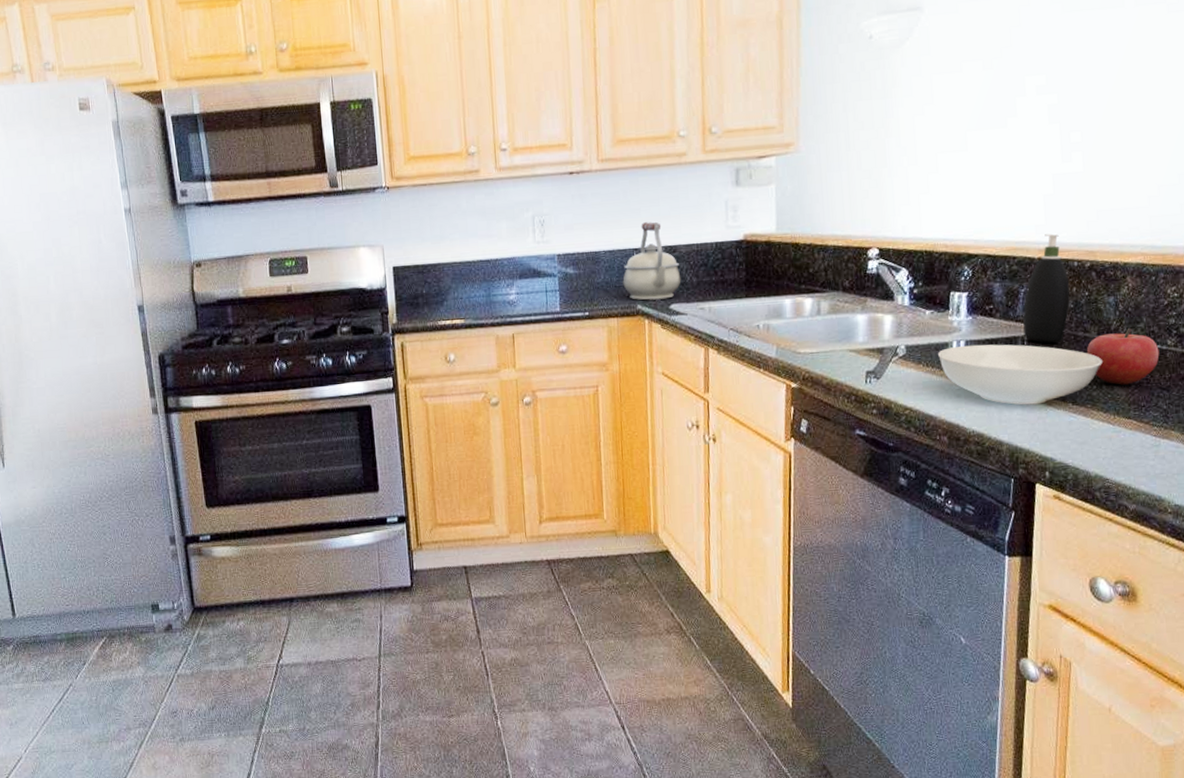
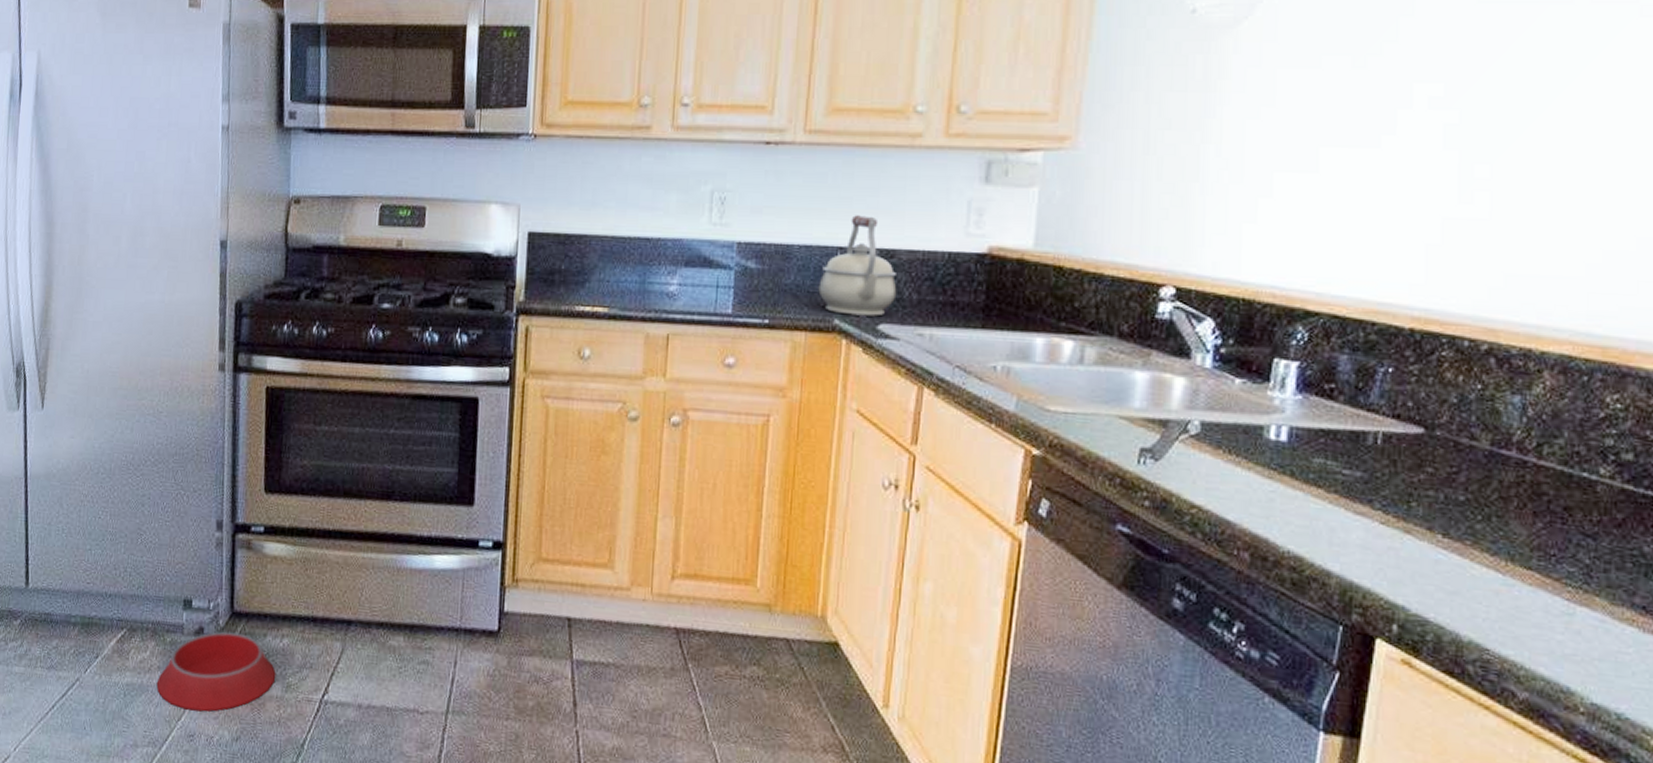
pet bowl: none [138,624,238,693] -> present [156,631,276,712]
bowl: present [937,344,1103,405] -> none [1245,432,1495,529]
soap dispenser: present [1023,234,1070,343] -> none [1378,297,1455,448]
fruit: present [1086,328,1160,385] -> none [1471,443,1586,522]

